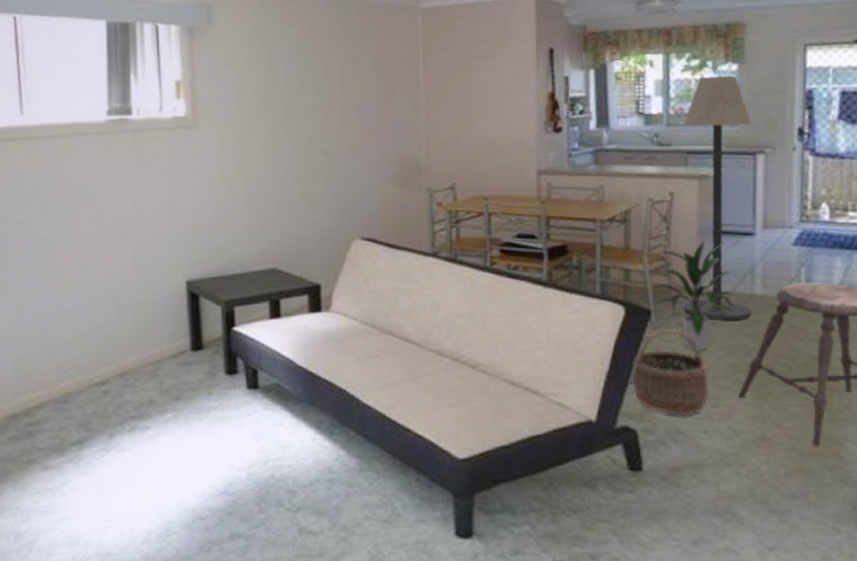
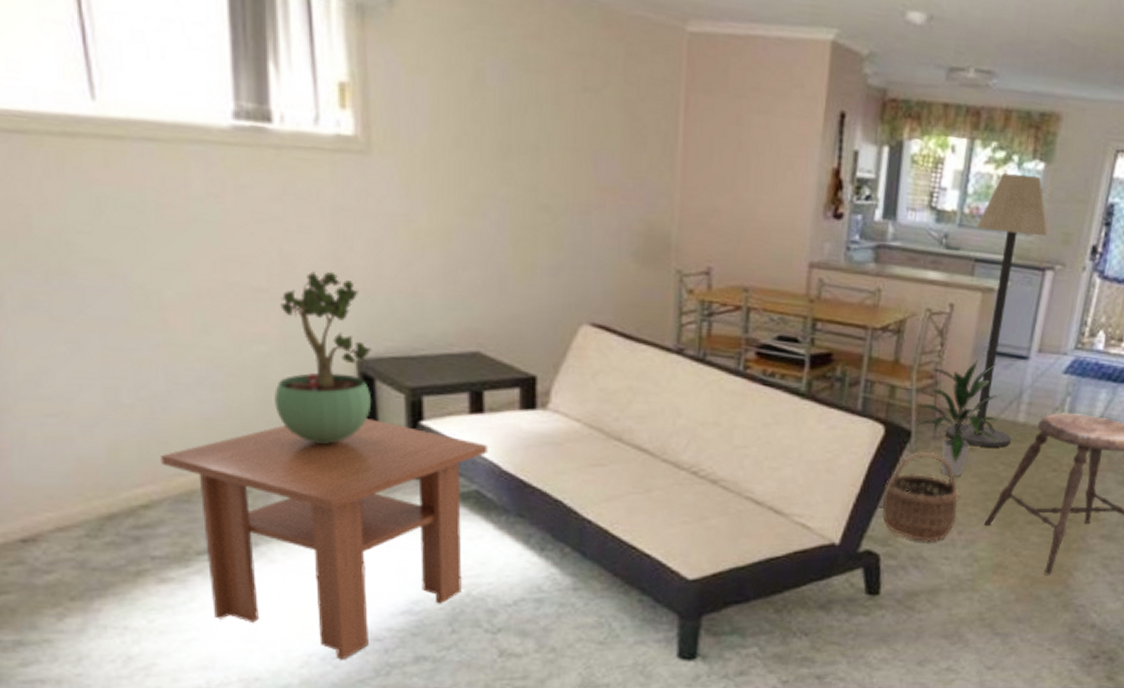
coffee table: none [49,328,285,537] -> present [160,419,488,660]
potted plant: none [128,216,198,350] -> present [274,271,372,444]

